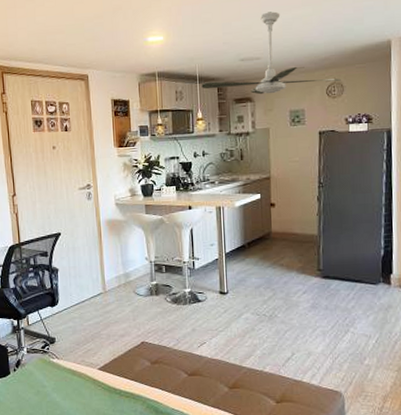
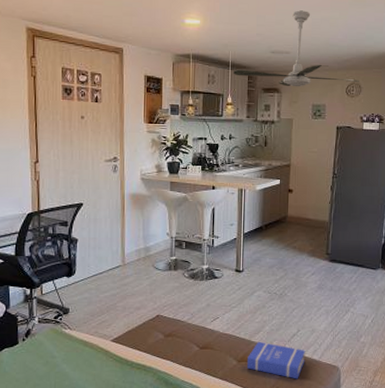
book: none [239,366,303,407] -> present [247,341,306,379]

